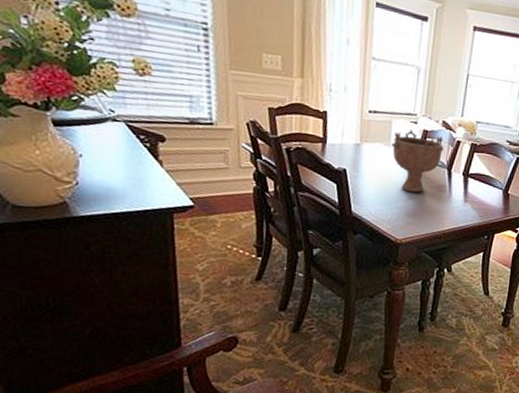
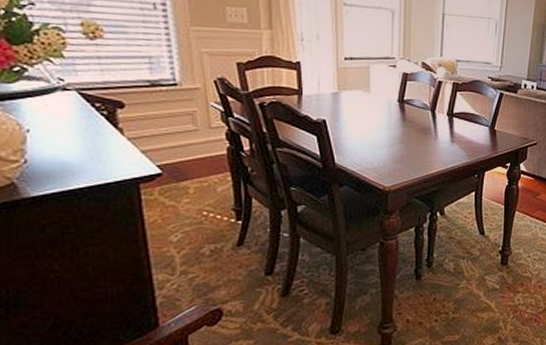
decorative bowl: present [392,129,444,192] -> none [371,73,426,137]

